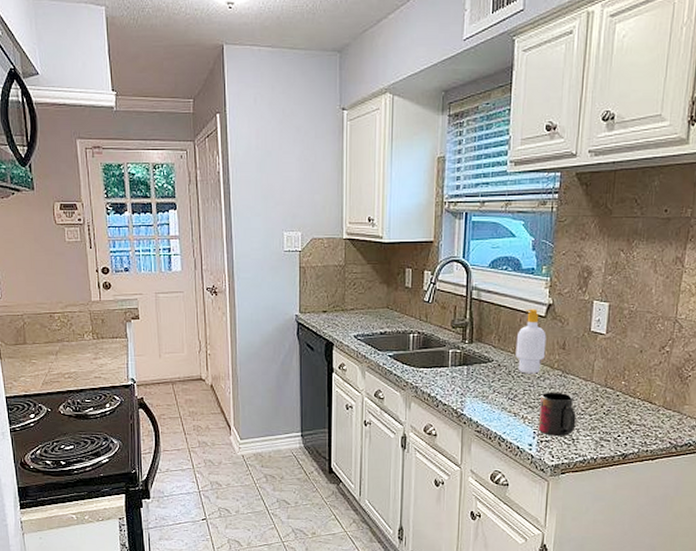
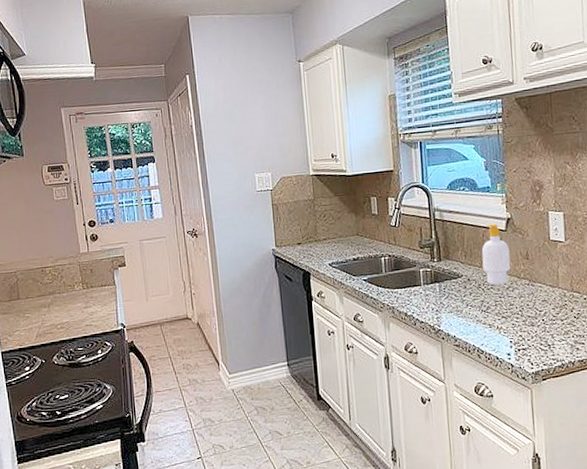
mug: present [538,391,576,436] -> none [512,300,550,344]

